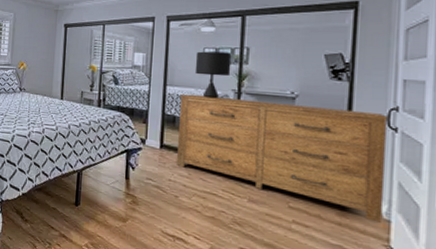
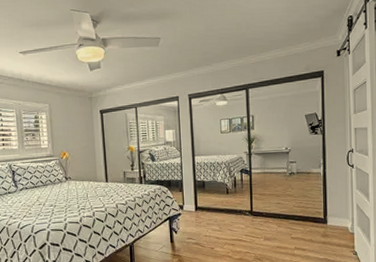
dresser: present [177,94,390,223] -> none [206,155,350,236]
lamp: present [194,51,232,99] -> none [214,121,242,162]

